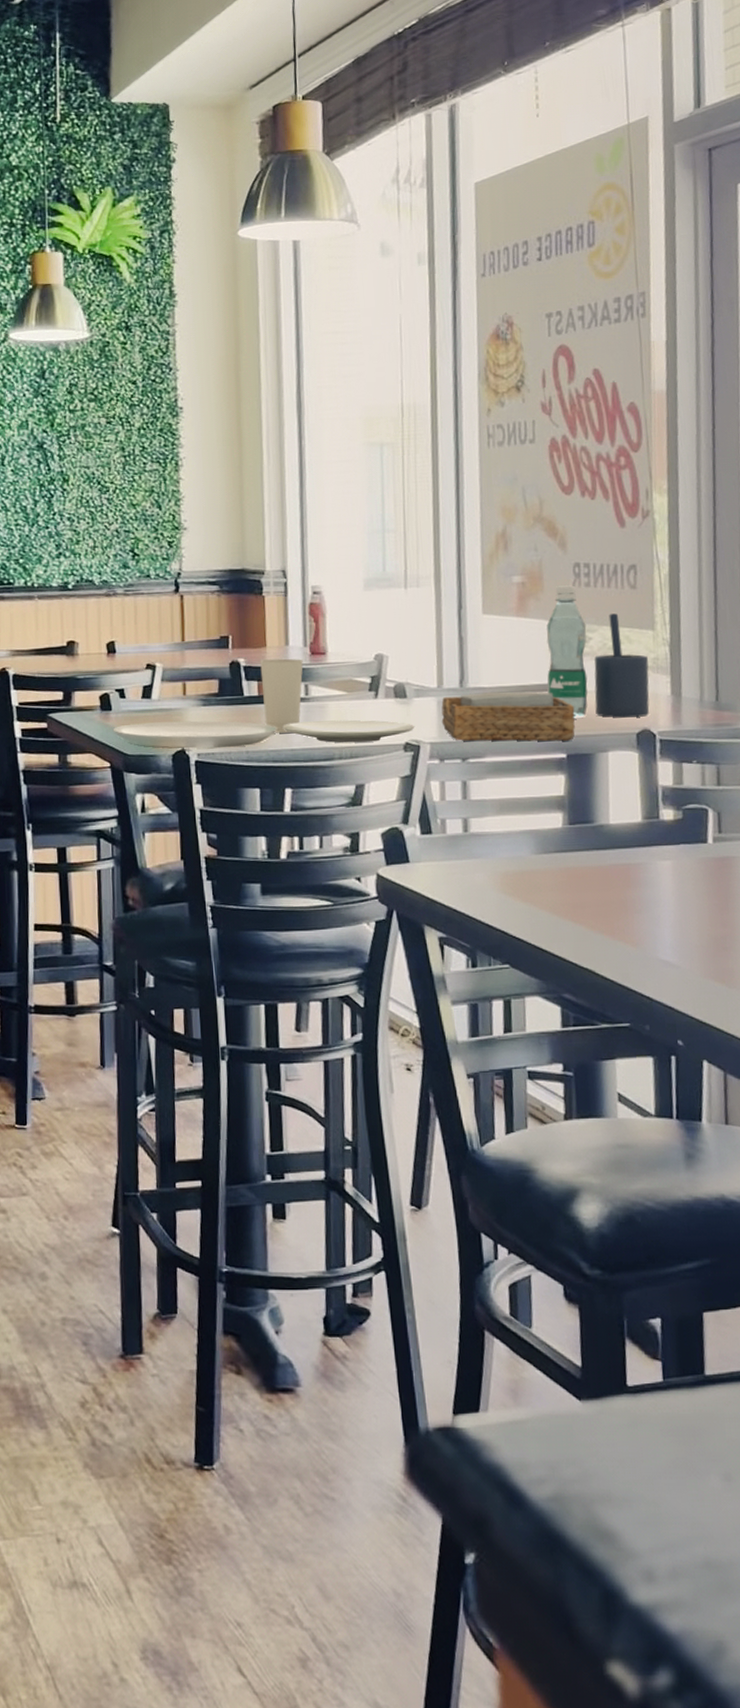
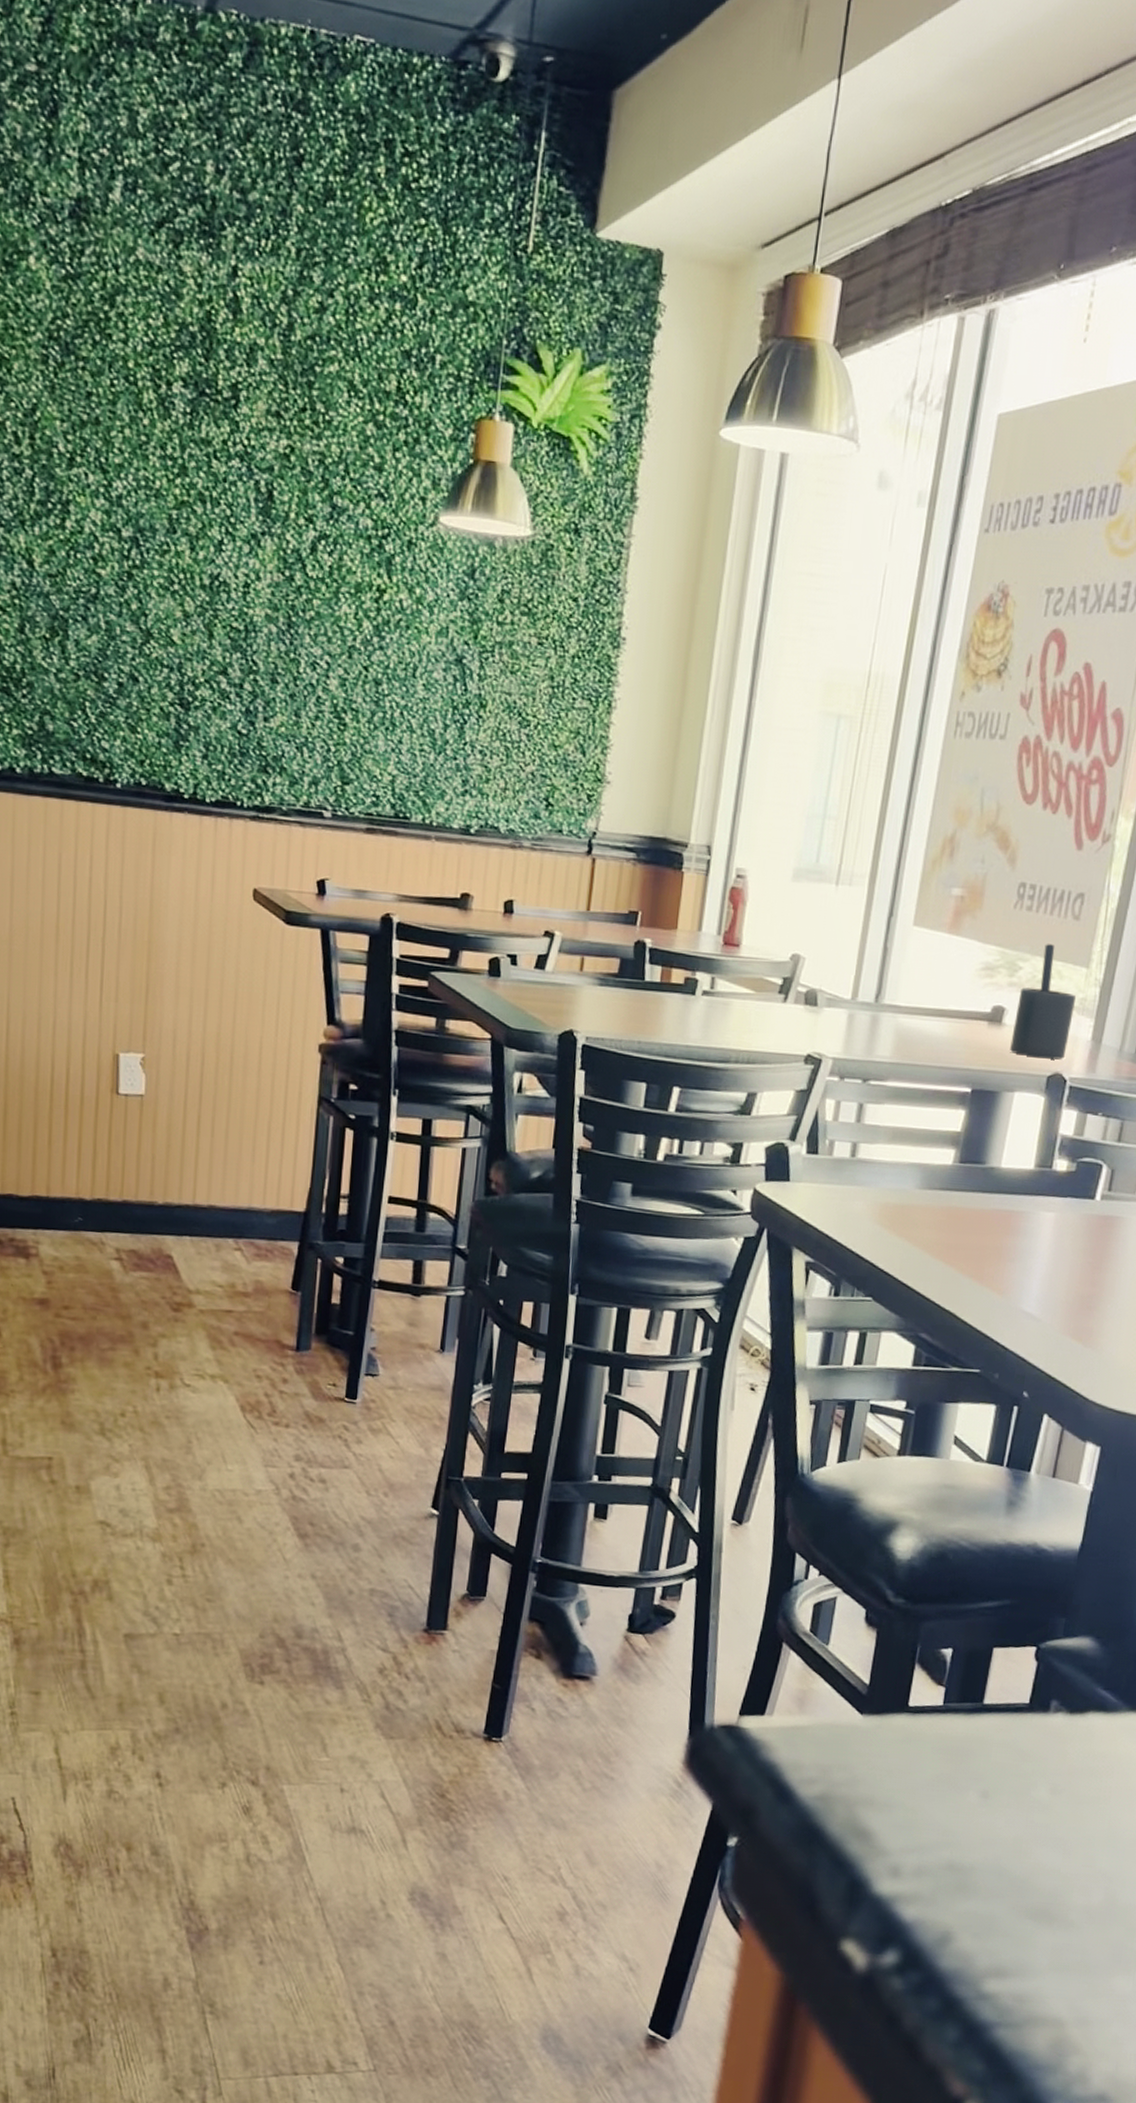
plate: present [112,720,278,749] -> none [498,995,675,1036]
cup: present [260,658,303,733] -> none [663,943,714,1027]
plate: present [282,720,415,743] -> none [681,1017,821,1049]
napkin holder: present [441,691,575,742] -> none [849,1010,990,1075]
bottle: present [546,585,588,719] -> none [964,905,1020,1053]

